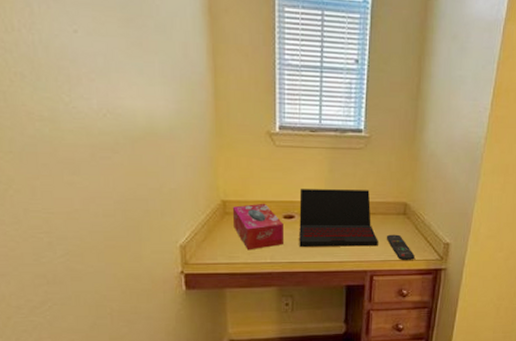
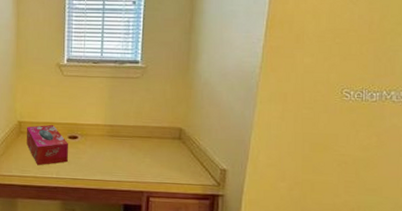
laptop: present [299,189,378,248] -> none [81,113,154,169]
remote control: present [386,234,415,261] -> none [162,157,191,185]

